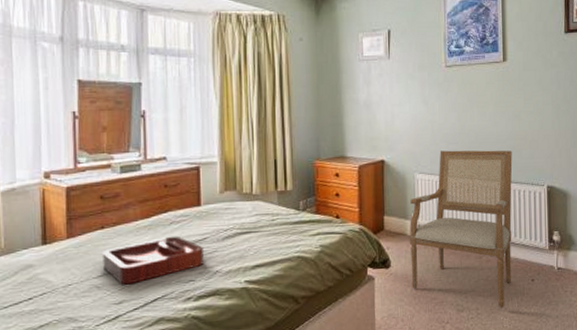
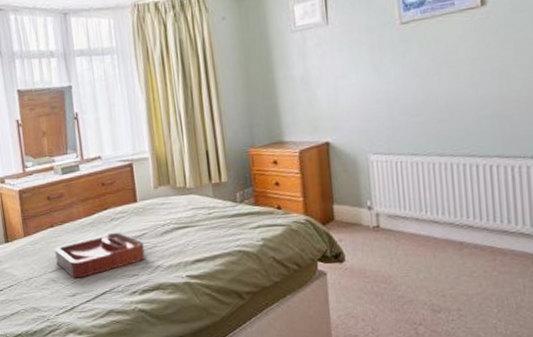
chair: present [409,150,513,308] -> none [364,117,507,310]

